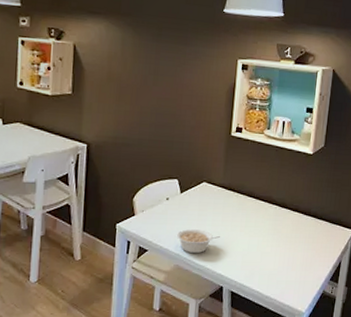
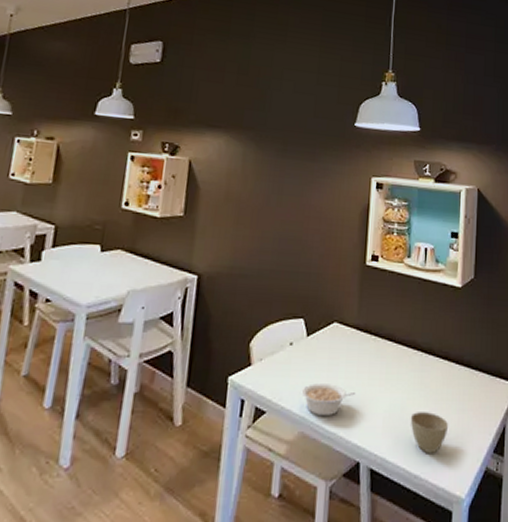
cup: none [264,251,296,281] -> present [410,412,449,454]

